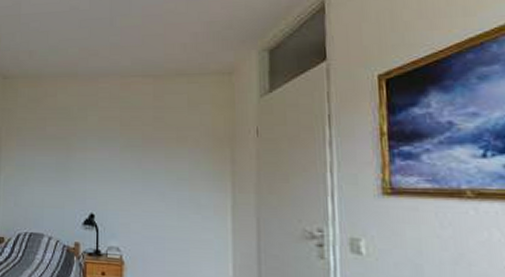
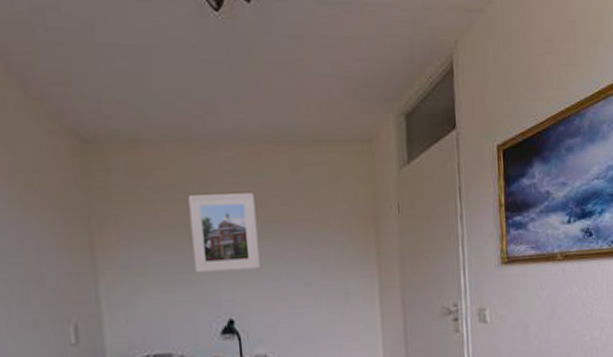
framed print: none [68,115,121,175] -> present [188,193,261,273]

